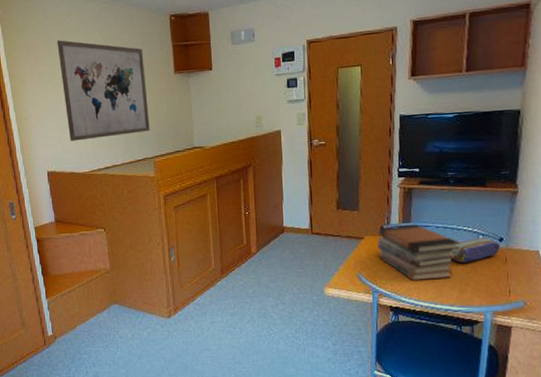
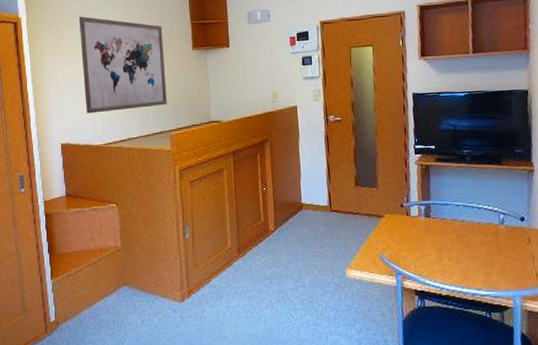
book stack: present [377,224,460,282] -> none [398,202,482,263]
pencil case: present [450,238,501,264] -> none [473,217,523,244]

